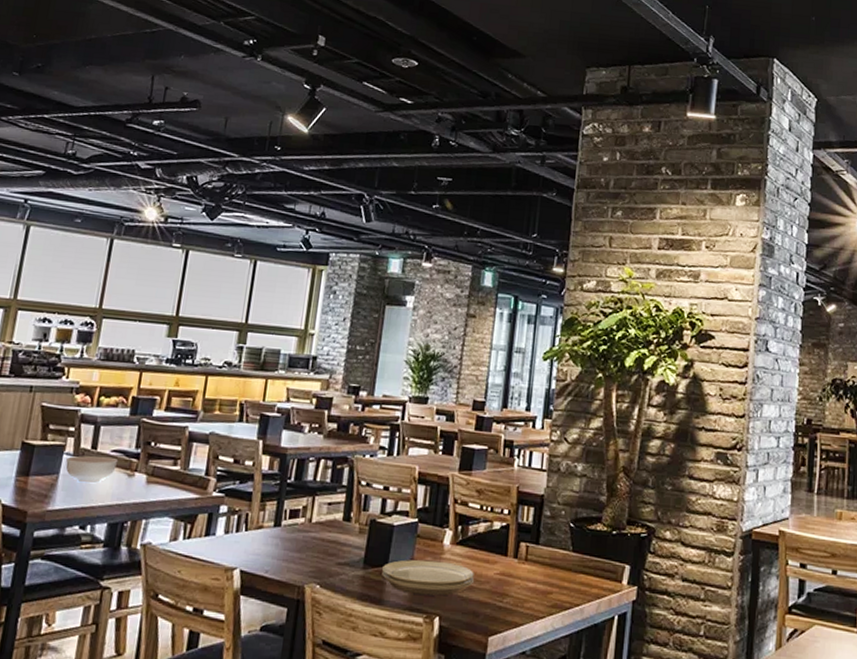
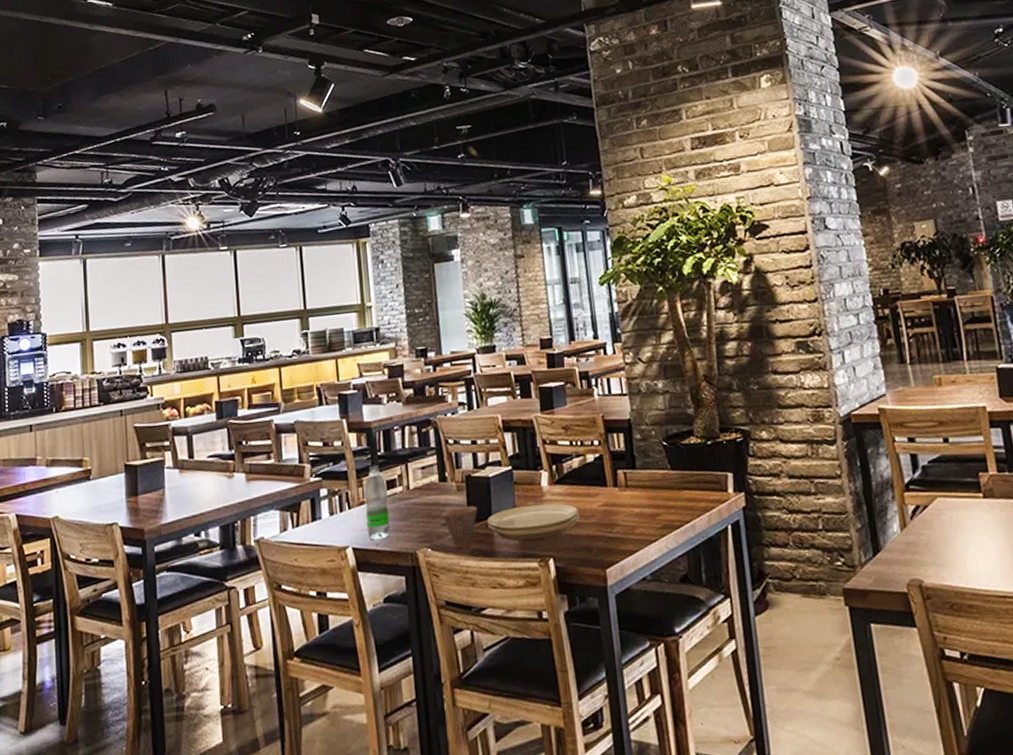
bowl: present [65,455,119,484] -> none [168,462,216,493]
bottle: none [259,491,290,567] -> present [363,464,390,540]
cup: none [338,549,375,592] -> present [442,506,477,549]

